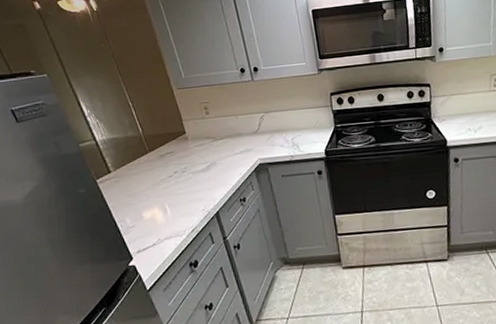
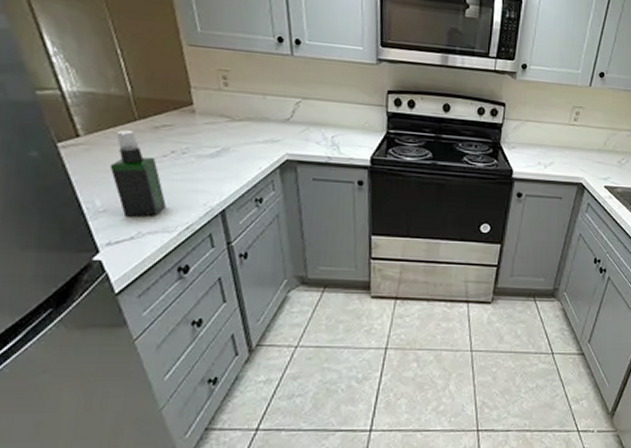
spray bottle: none [133,162,175,228] -> present [109,130,166,217]

